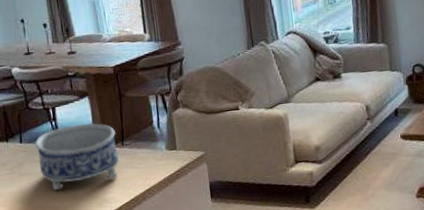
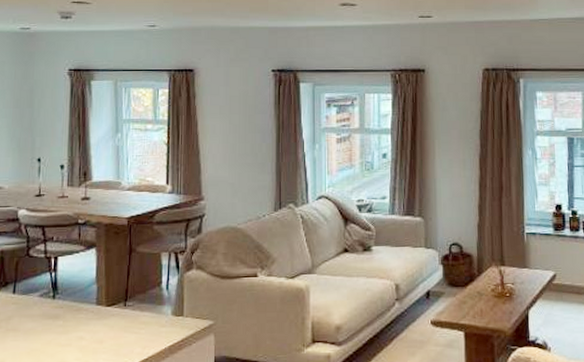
decorative bowl: present [35,123,119,191] -> none [29,278,119,352]

